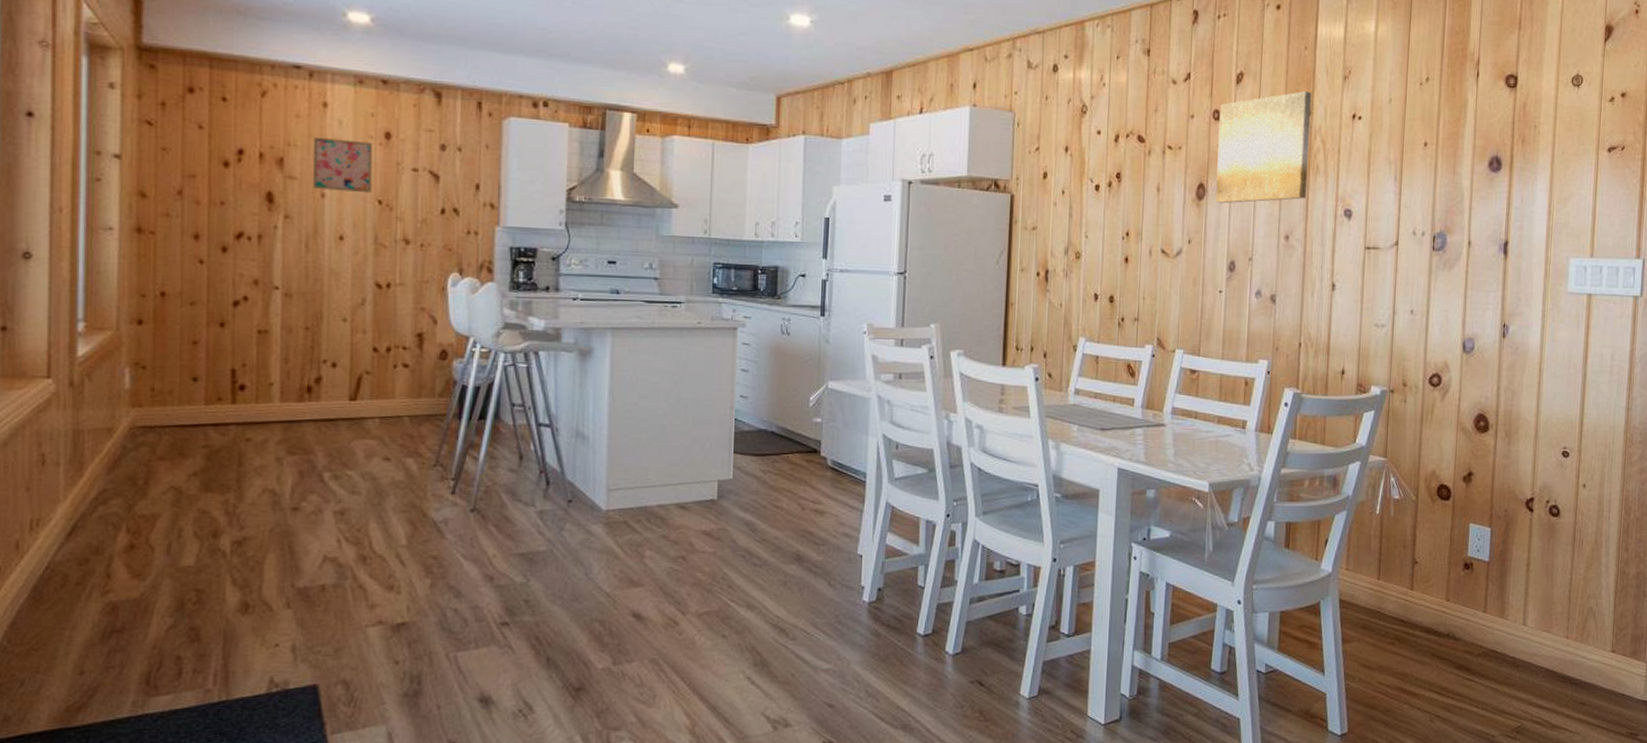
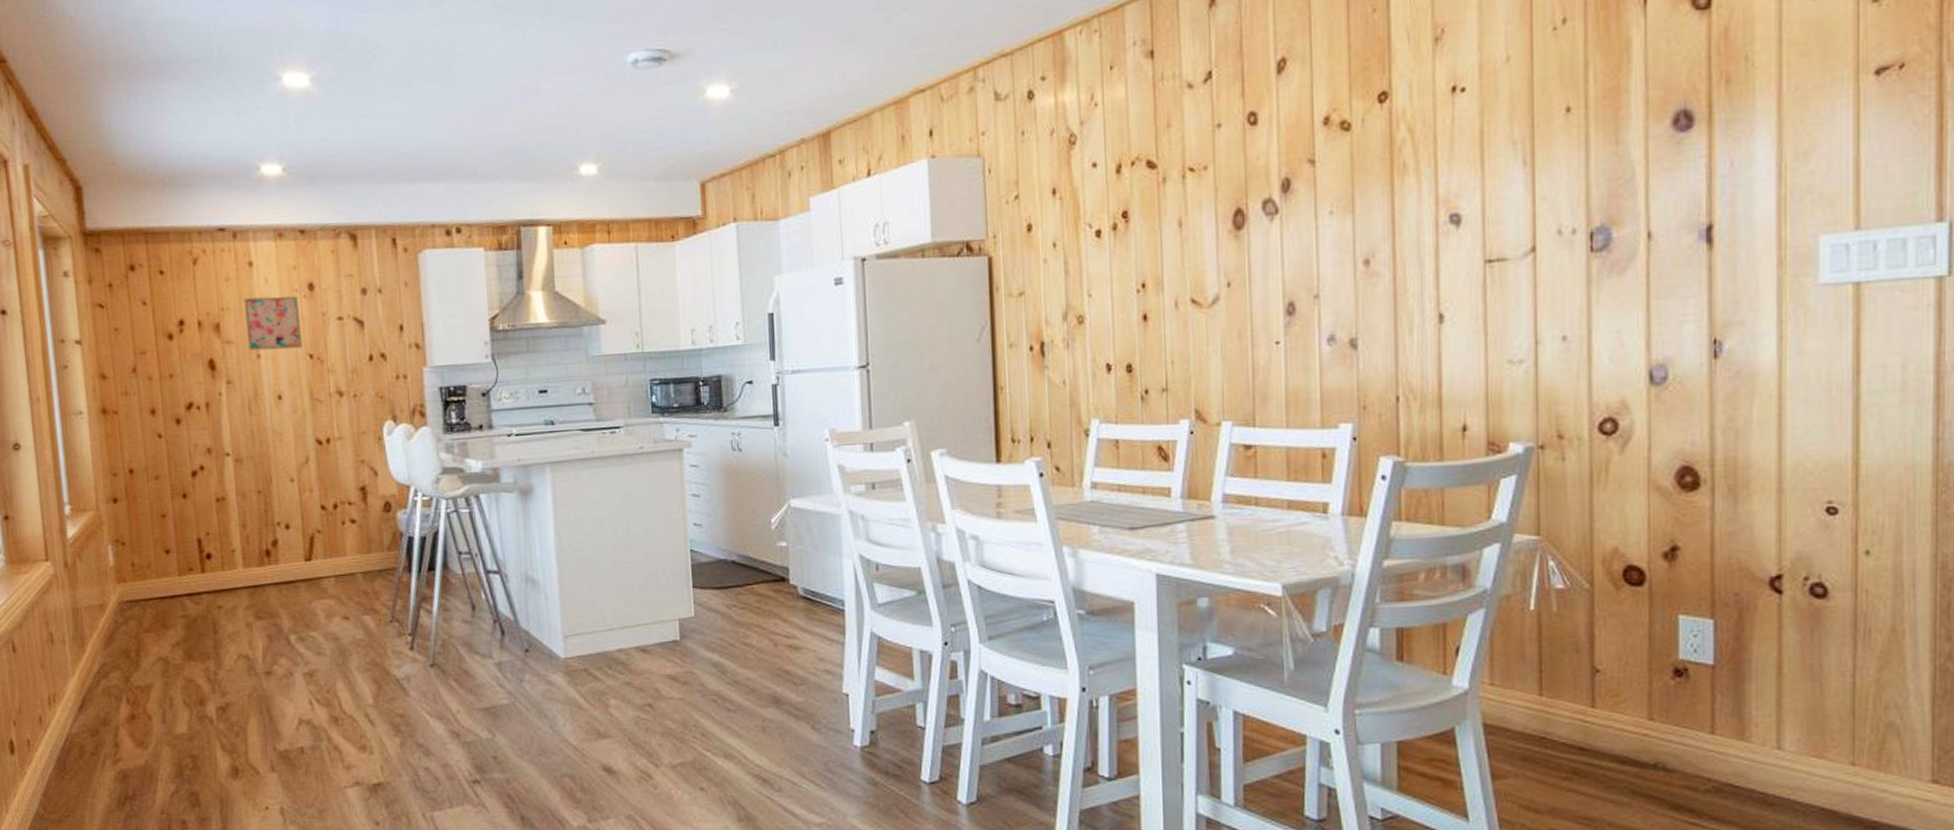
wall art: present [1215,90,1312,204] -> none [1257,66,1392,231]

